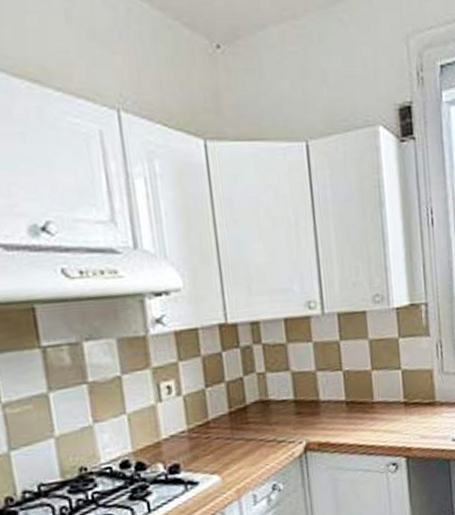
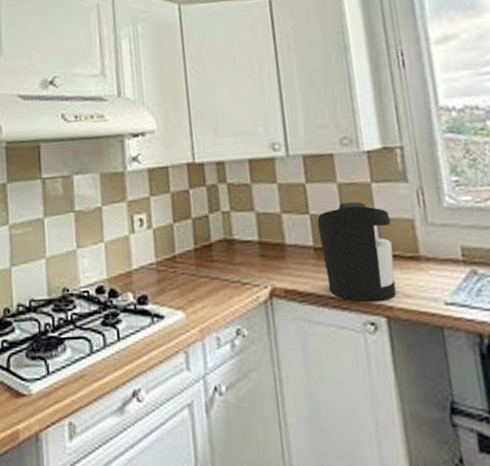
coffee maker: none [349,356,415,446] -> present [317,201,397,302]

